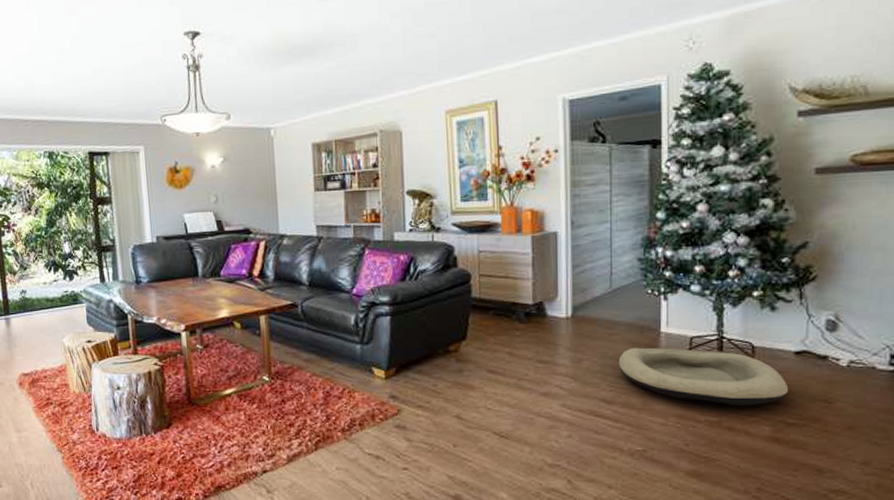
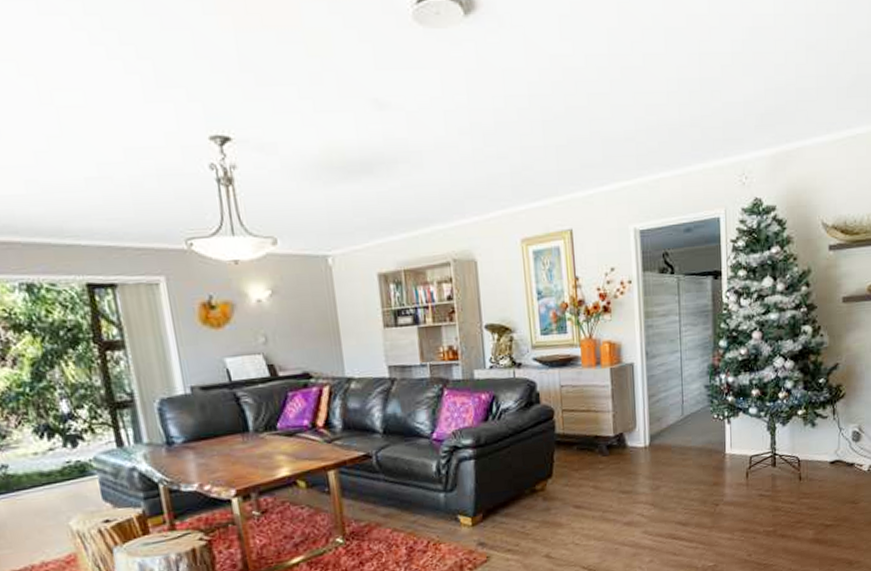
dog bed: present [618,347,789,407] -> none [691,467,827,516]

